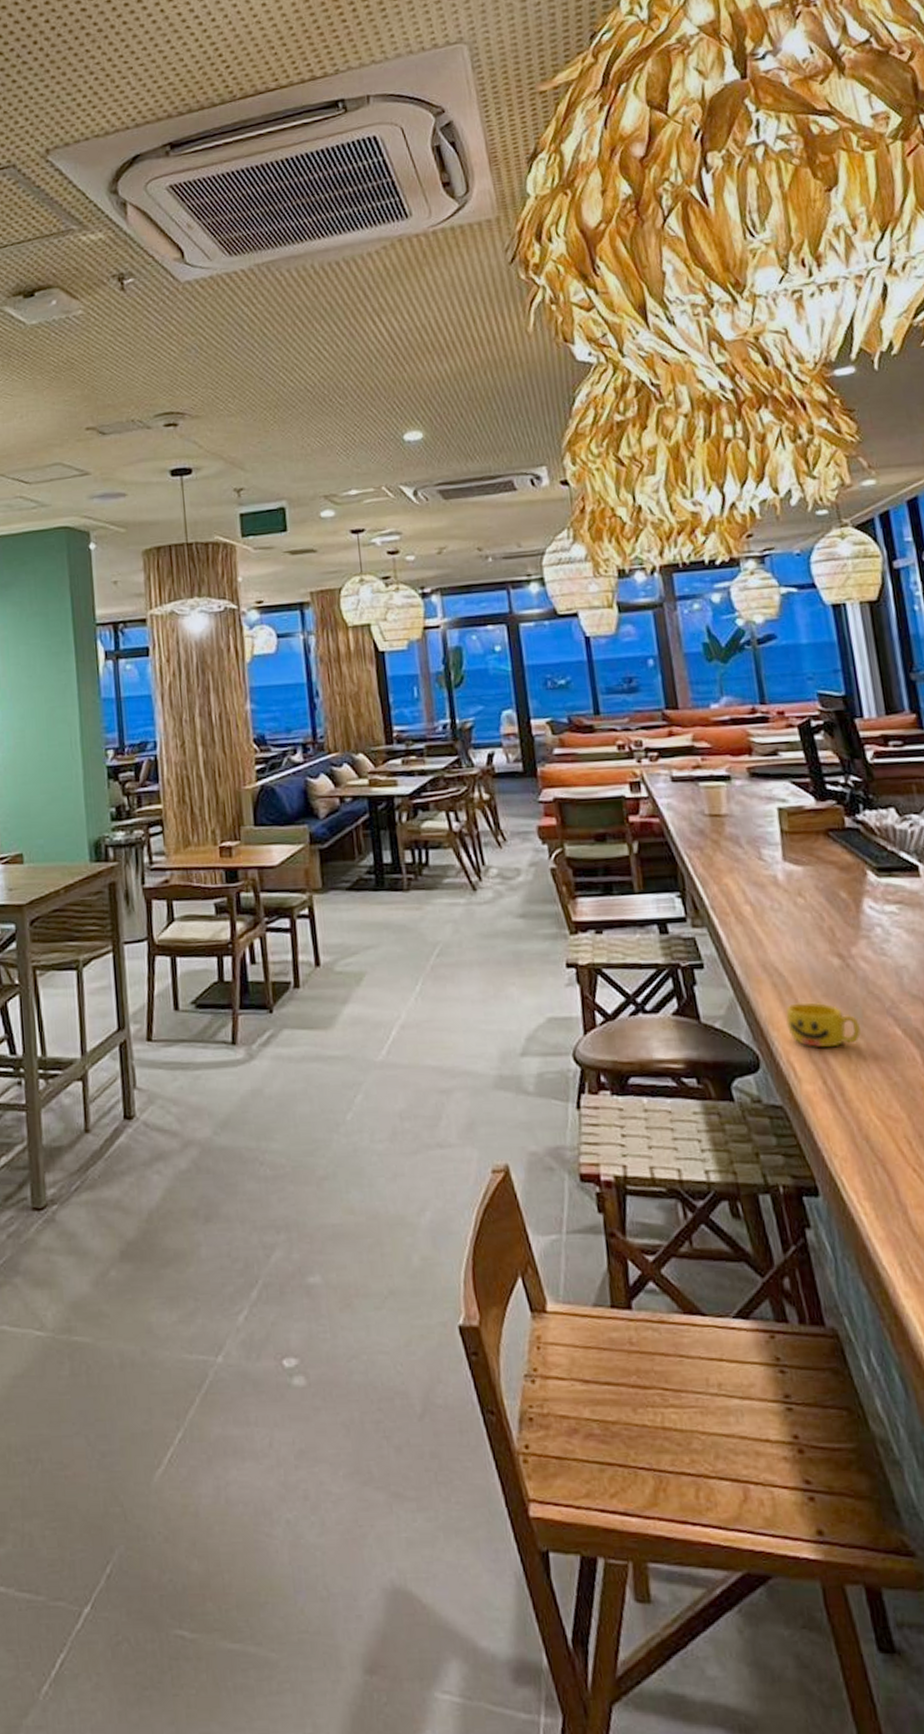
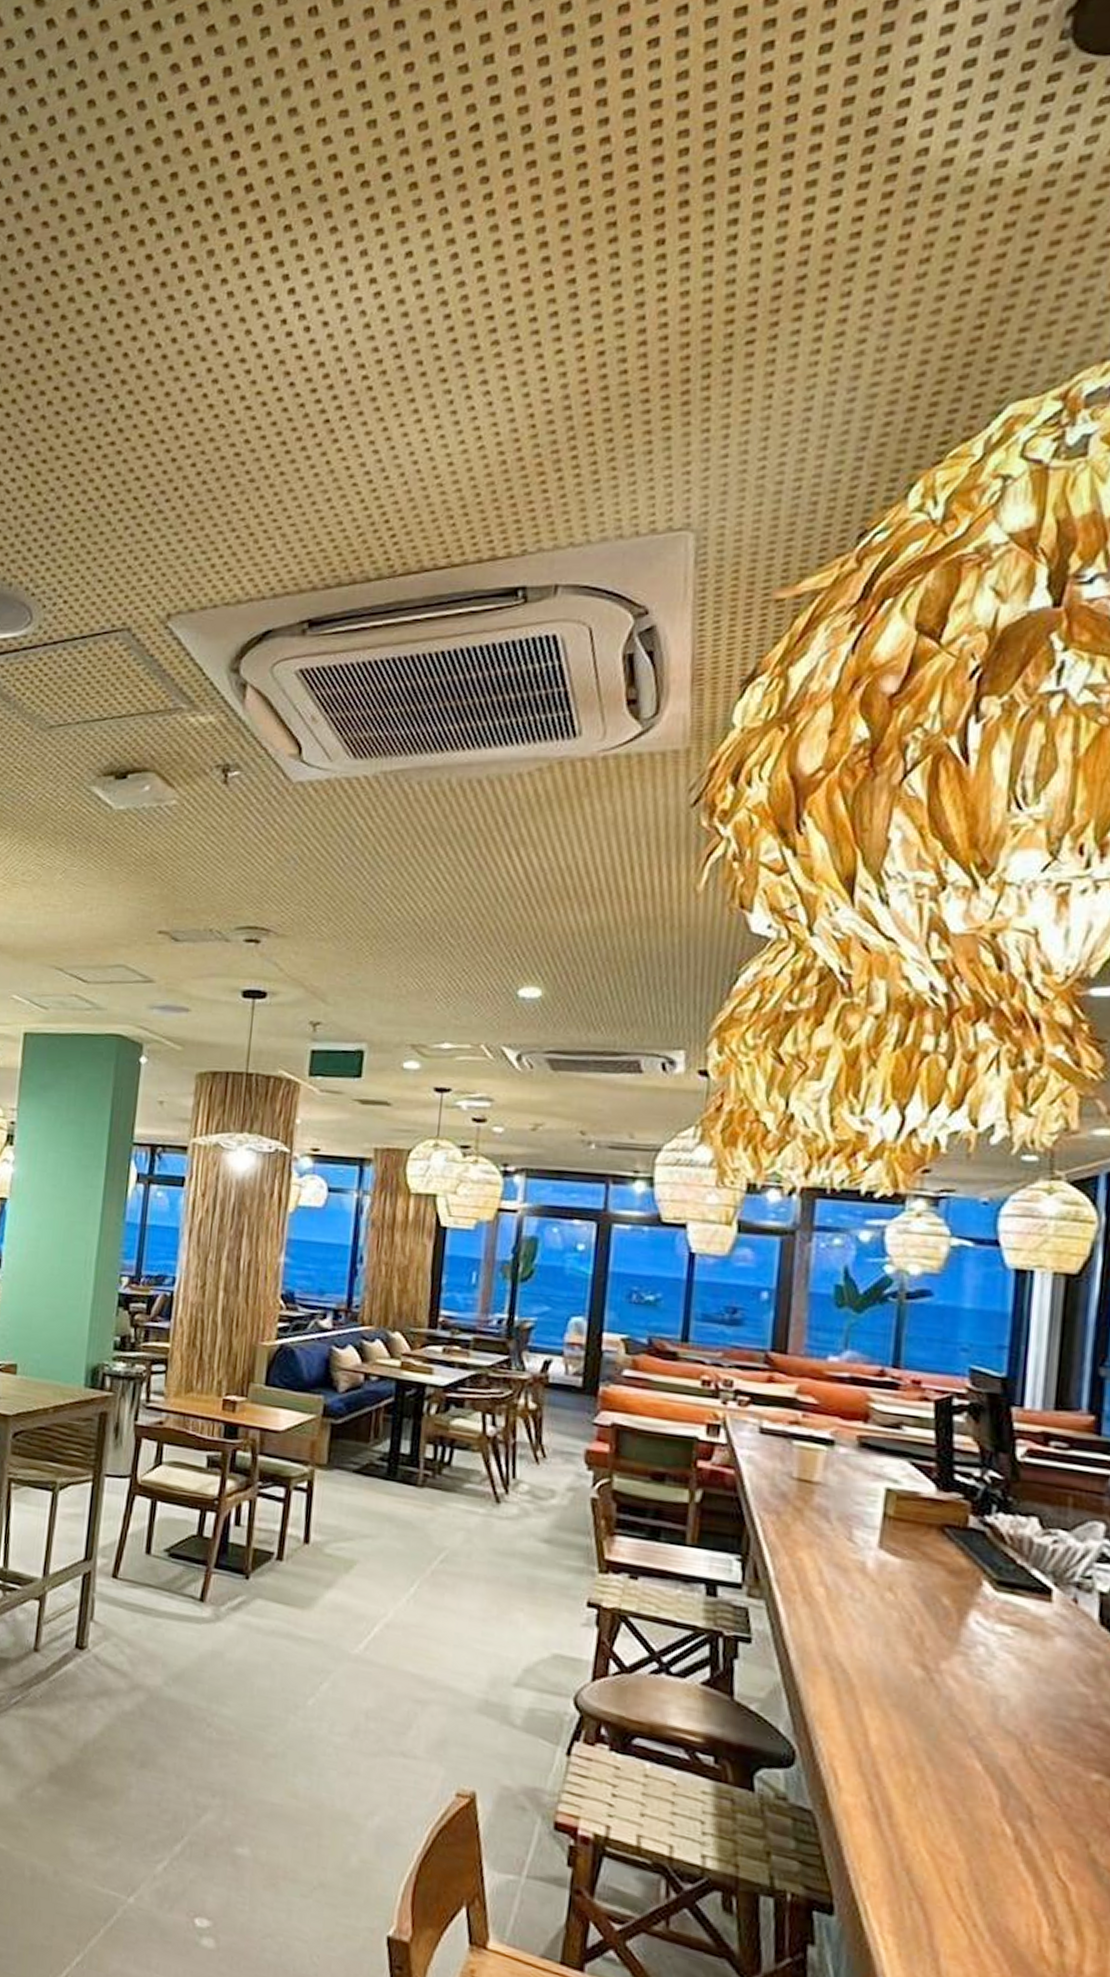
cup: present [785,1002,861,1048] -> none [837,1705,930,1765]

